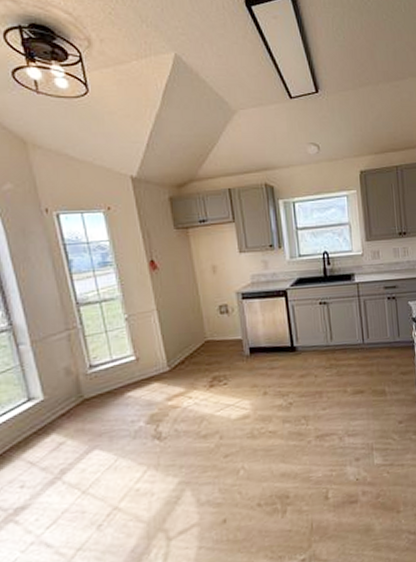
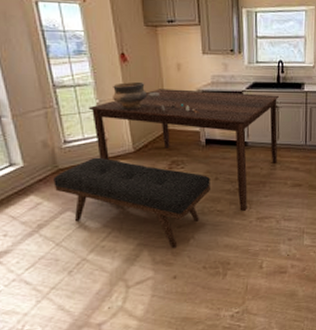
dining table: none [78,290,333,484] -> present [53,89,279,248]
ceramic pot: none [141,289,182,323] -> present [112,81,148,110]

